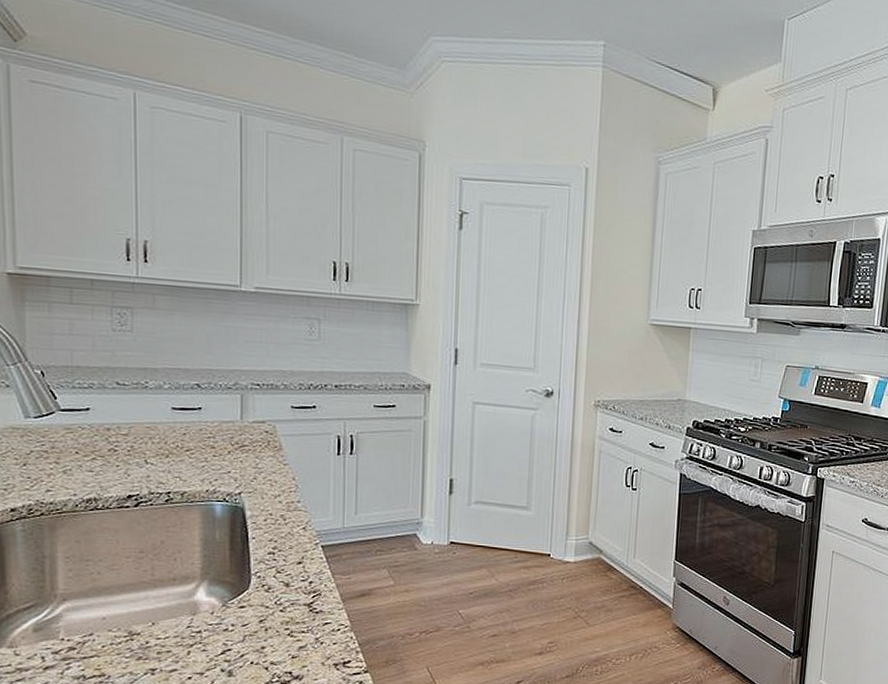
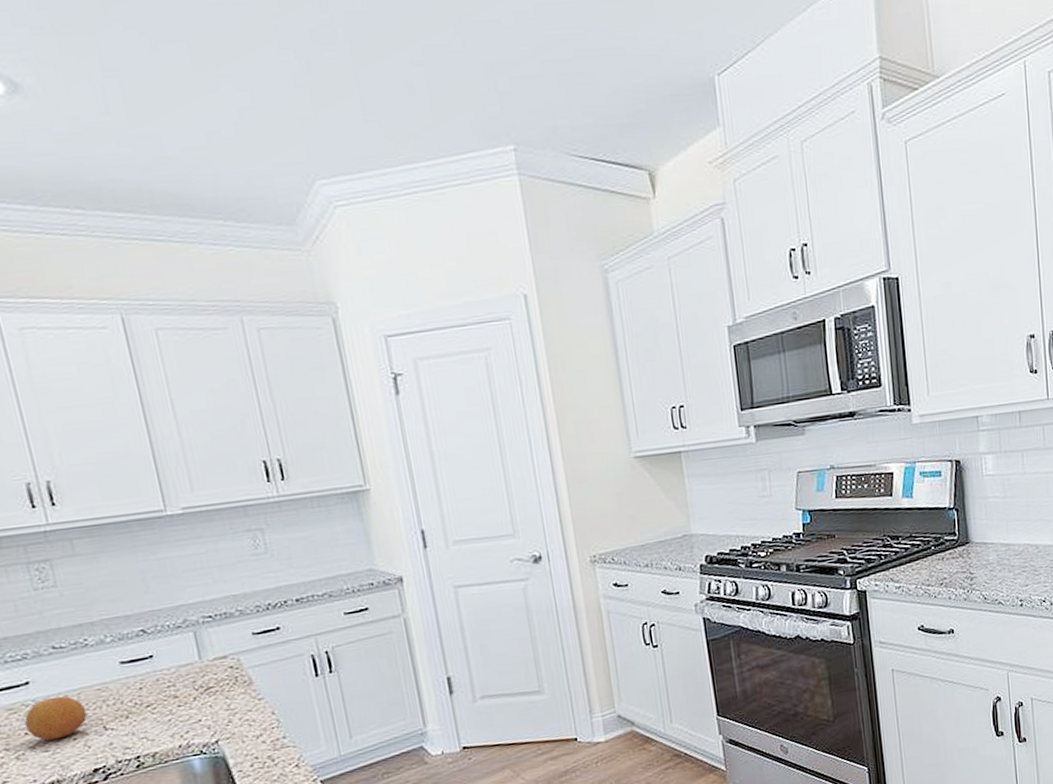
fruit: none [78,425,134,463] -> present [24,696,87,741]

